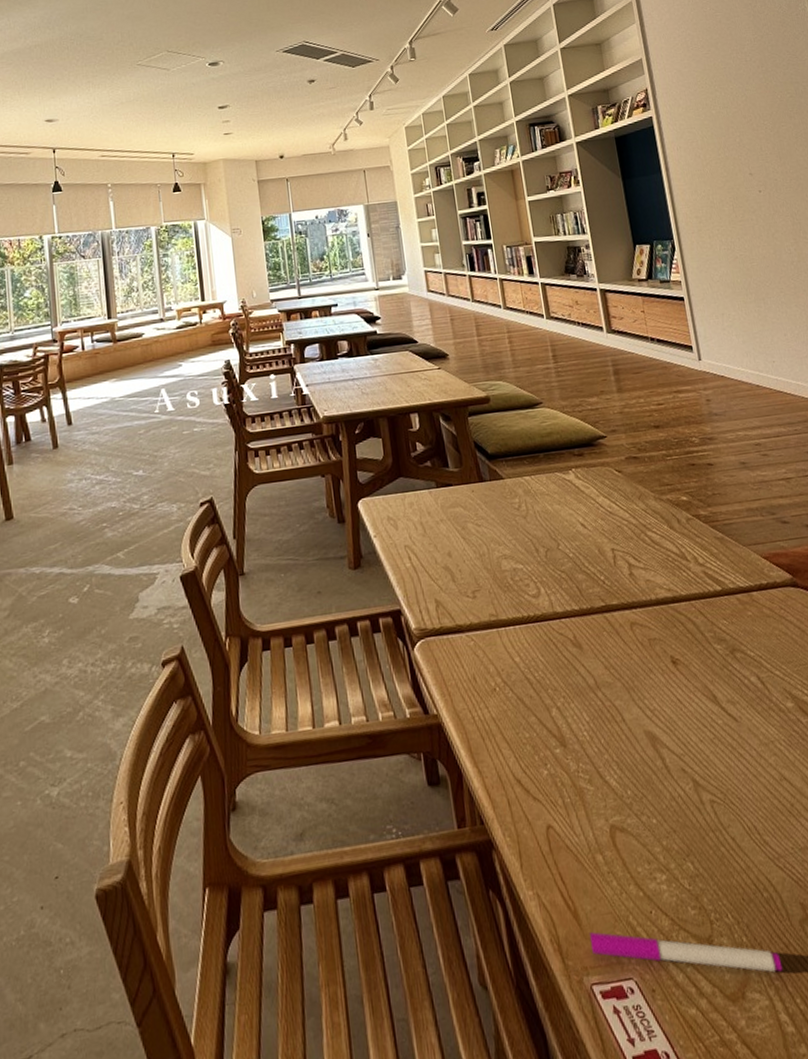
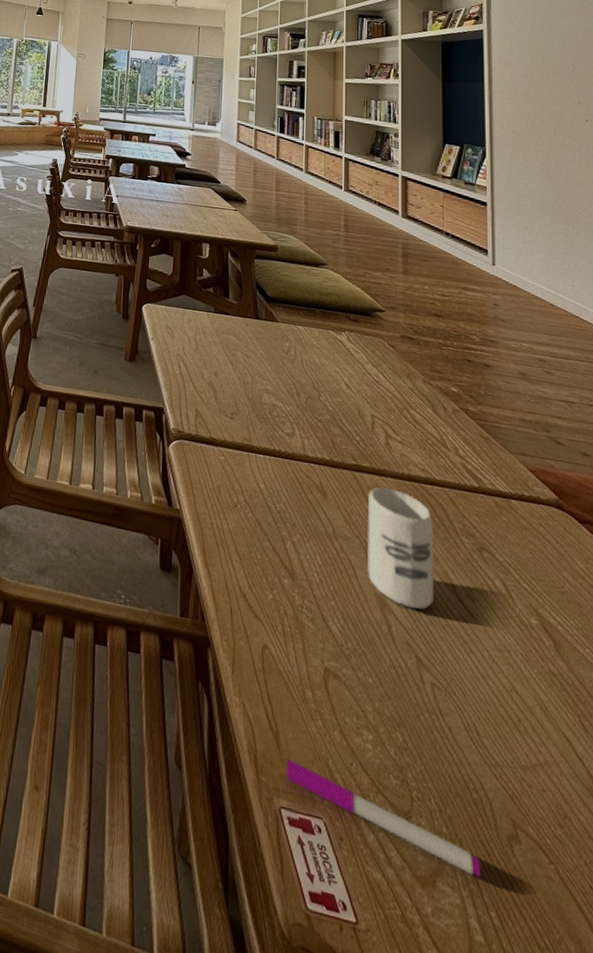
cup: none [622,618,699,734] -> present [368,487,433,610]

